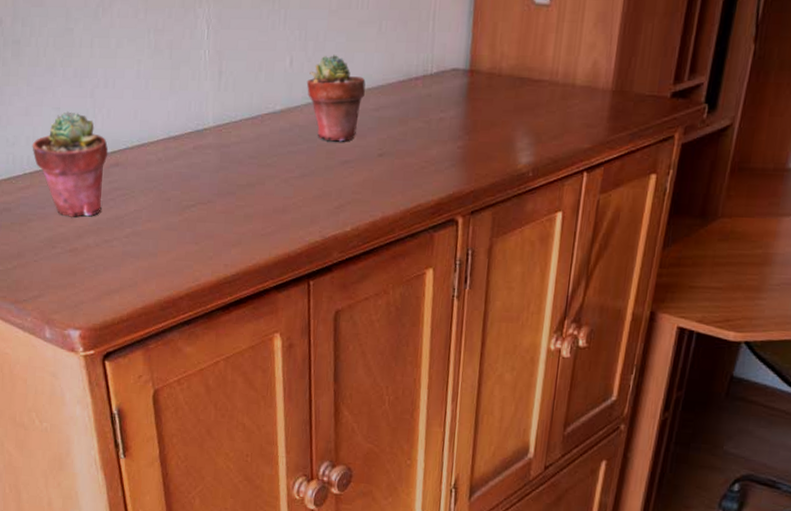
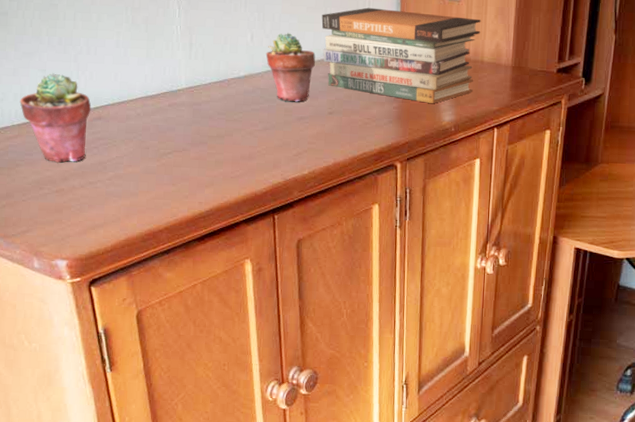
book stack: none [374,19,576,141] -> present [321,7,481,103]

